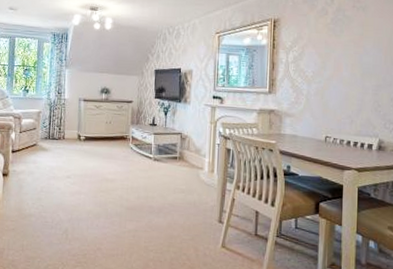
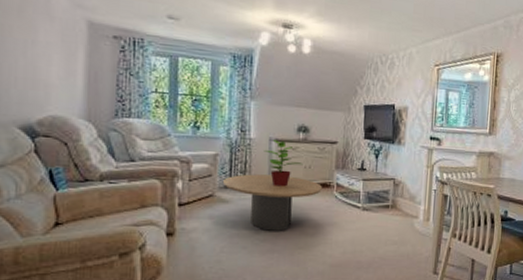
coffee table: none [43,128,120,176] -> present [222,174,322,231]
potted plant: none [75,100,105,139] -> present [264,140,303,187]

